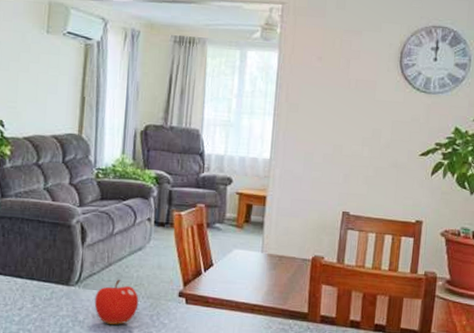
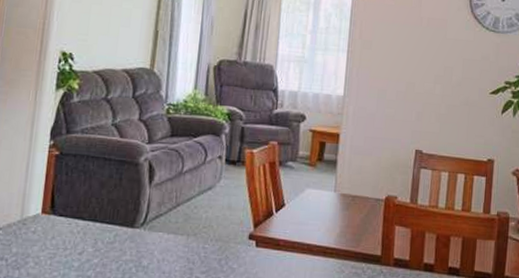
fruit: present [94,280,139,325] -> none [160,221,207,270]

